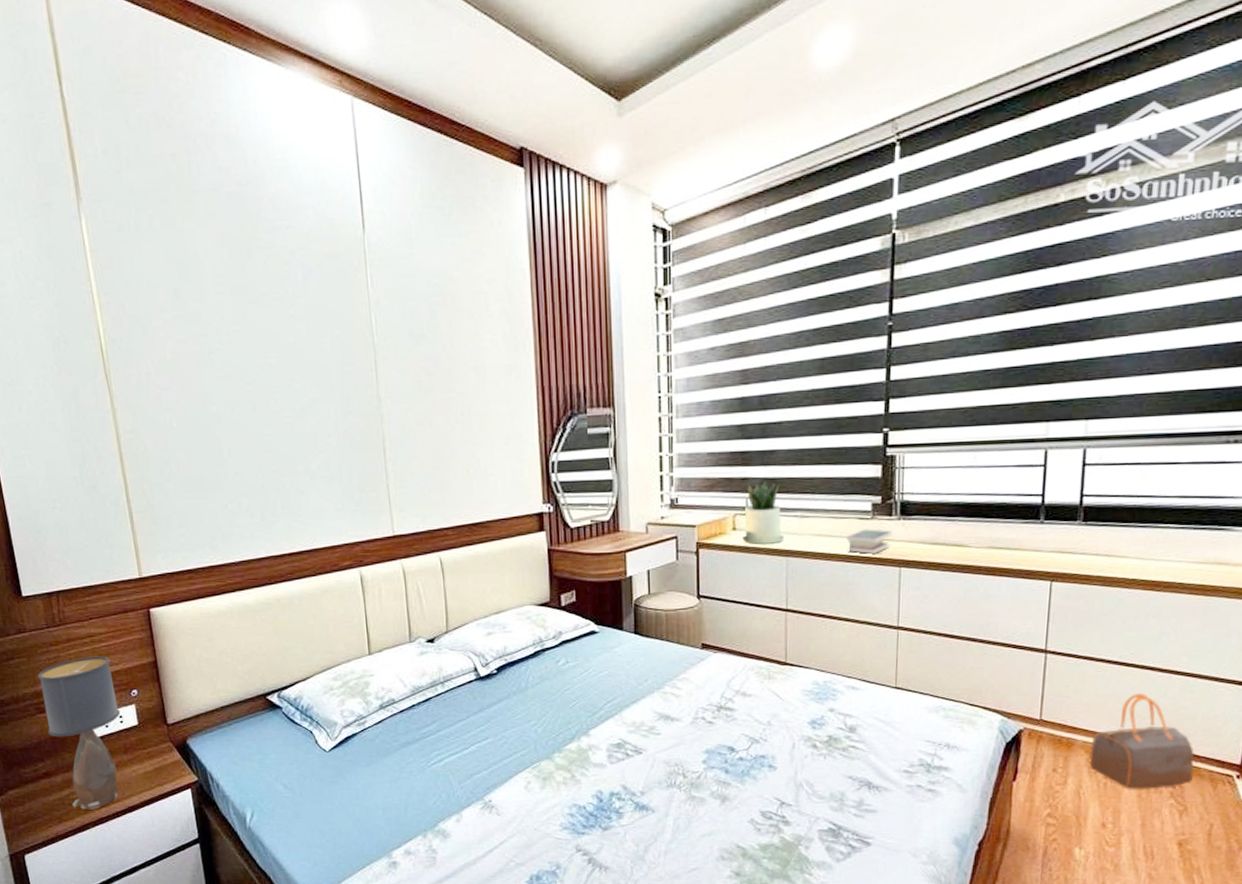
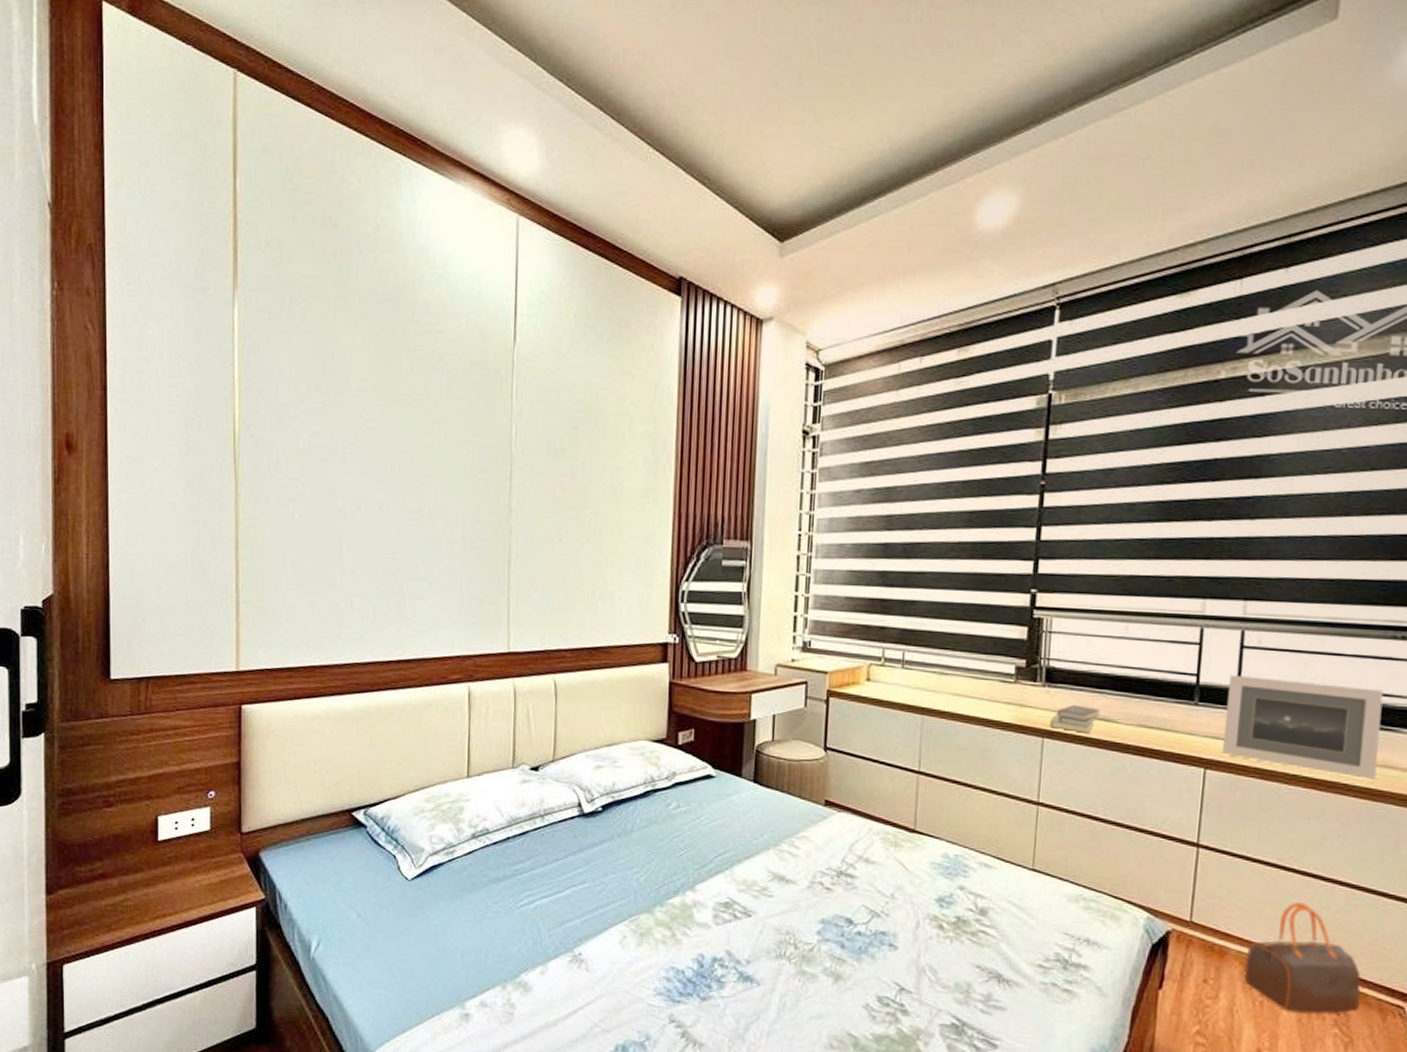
table lamp: present [38,656,121,810] -> none [112,750,194,921]
planter: present [742,480,785,544] -> none [876,631,921,699]
books: present [847,529,893,555] -> none [987,693,1037,722]
books: none [906,533,953,560] -> present [1050,704,1101,733]
picture frame: none [1066,491,1217,578] -> present [1221,674,1384,781]

